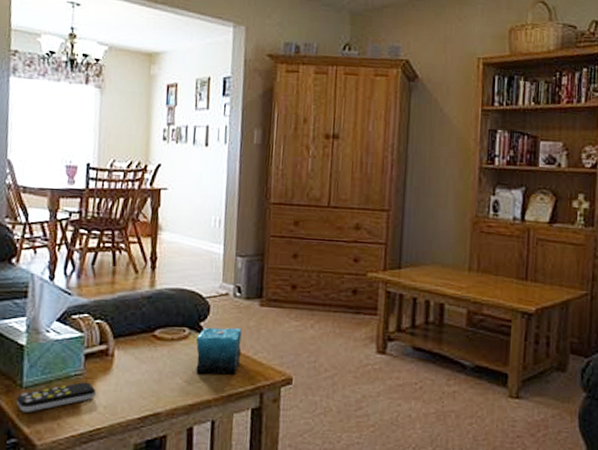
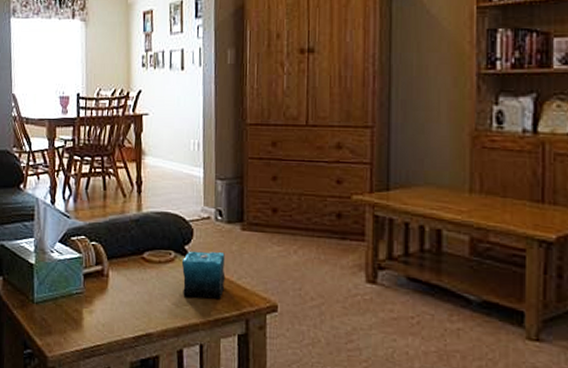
remote control: present [16,382,96,412] -> none [29,300,95,326]

